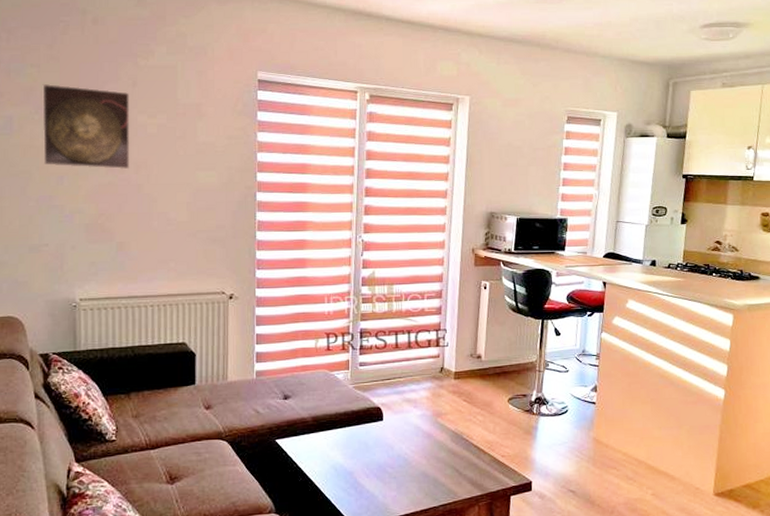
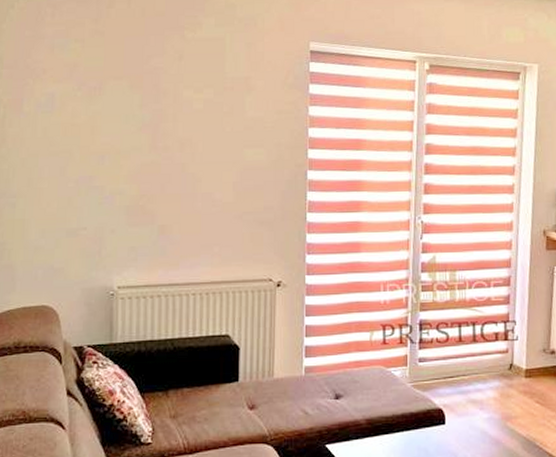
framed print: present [42,83,130,170] -> none [84,58,175,148]

